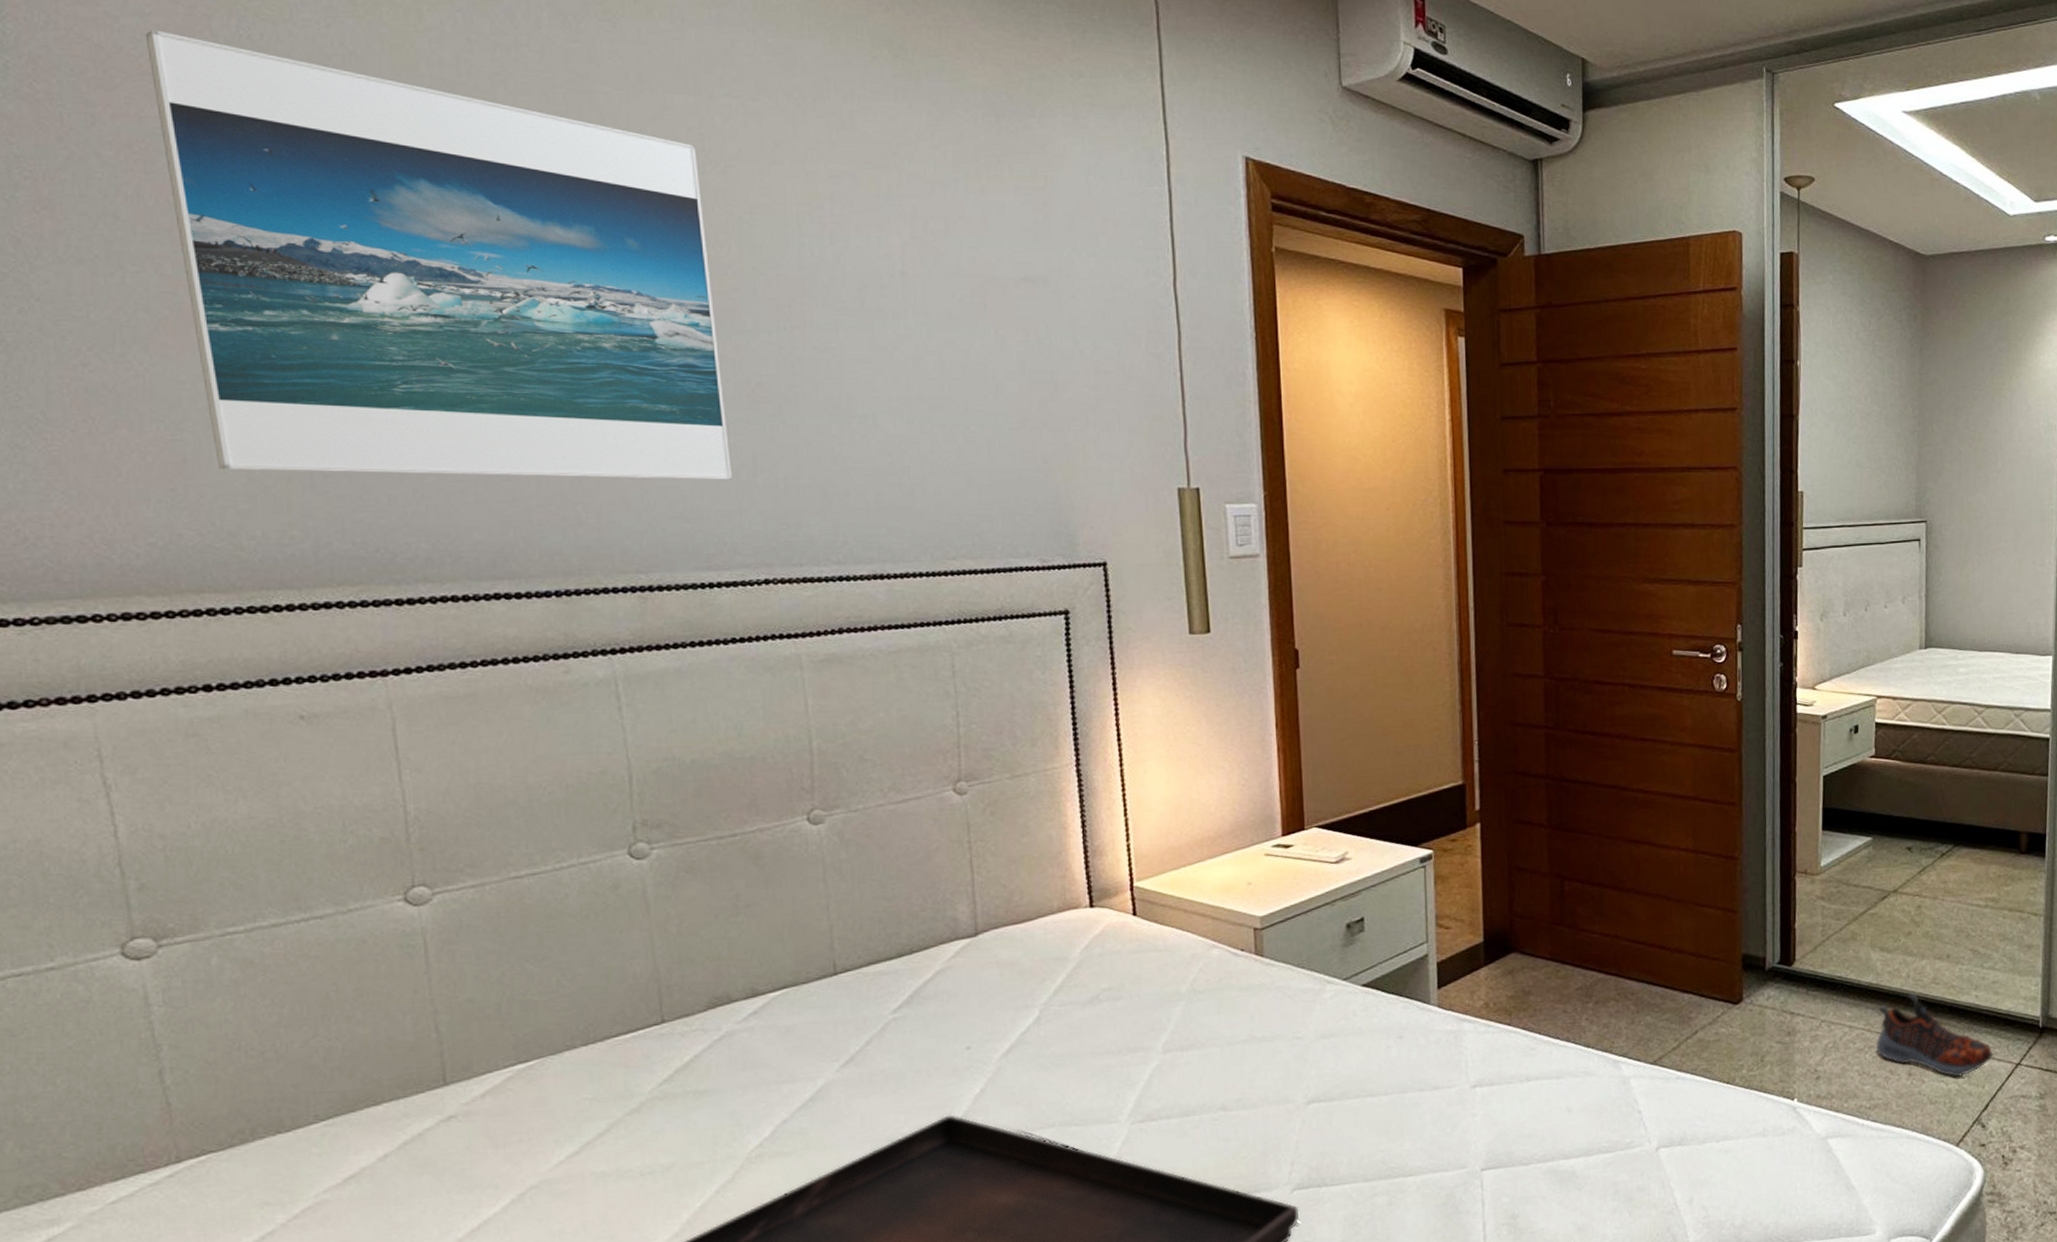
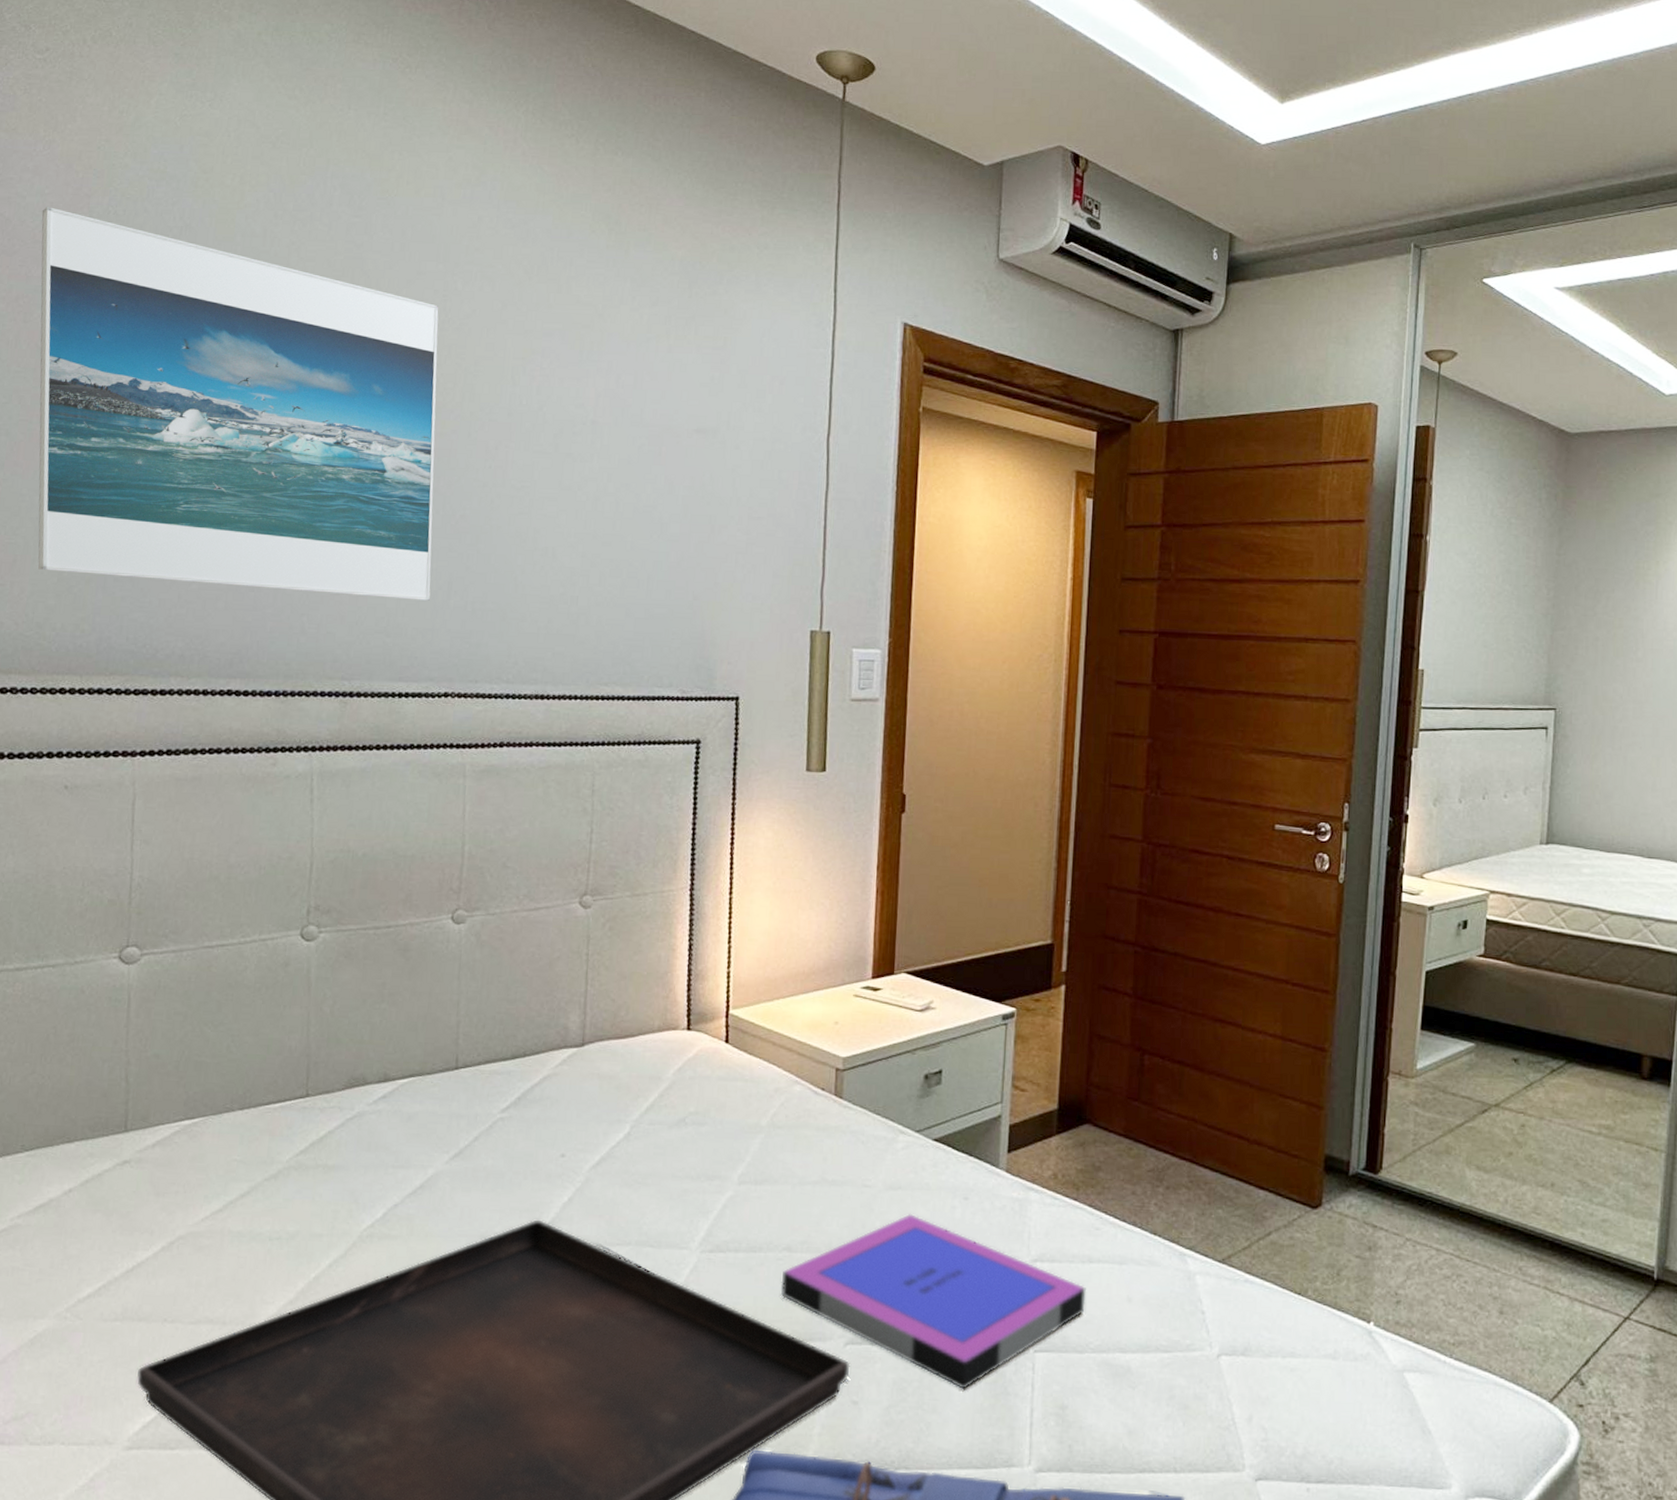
book: none [1219,1058,1527,1215] -> present [781,1213,1086,1389]
shoe: present [1875,992,1993,1077] -> none [1464,1220,1598,1323]

